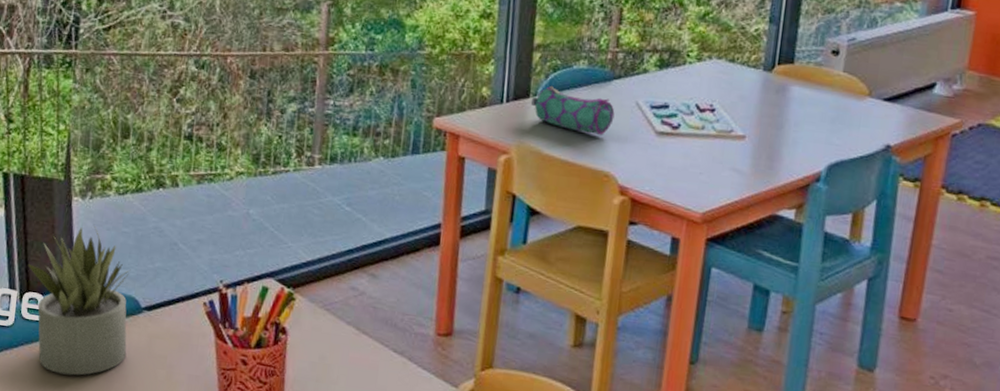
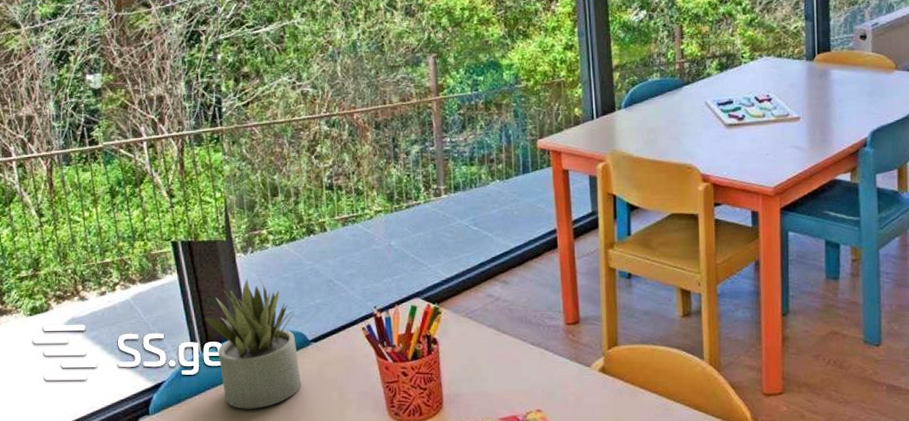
pencil case: present [530,85,615,136] -> none [617,98,689,135]

